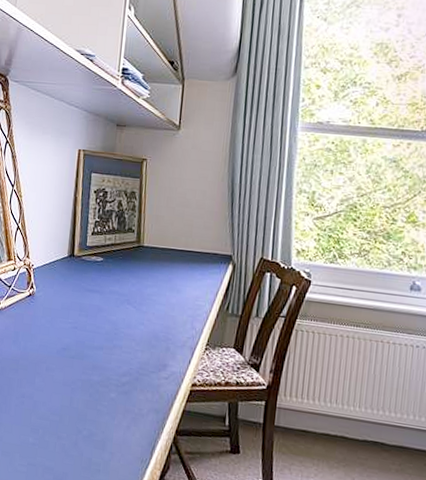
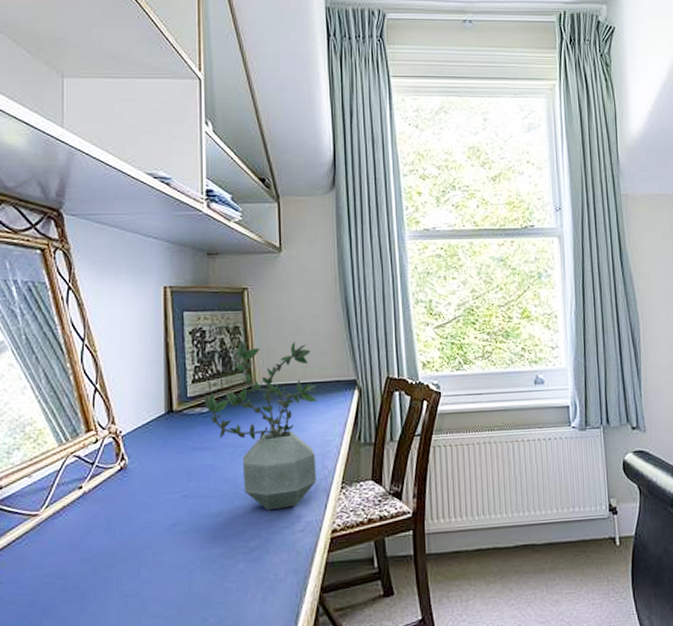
potted plant: none [100,205,195,356] -> present [205,341,317,511]

